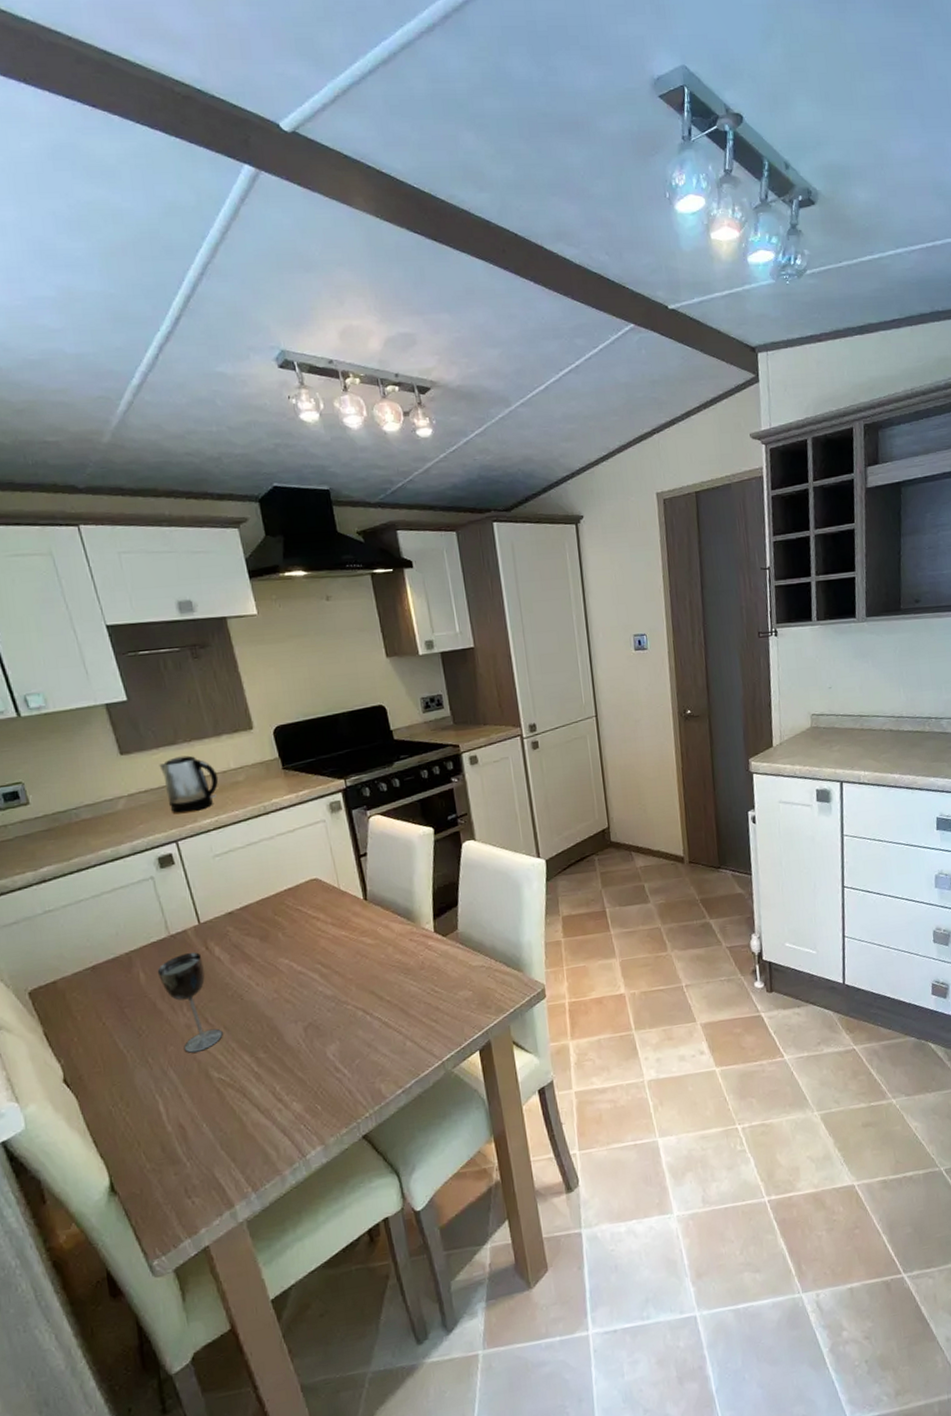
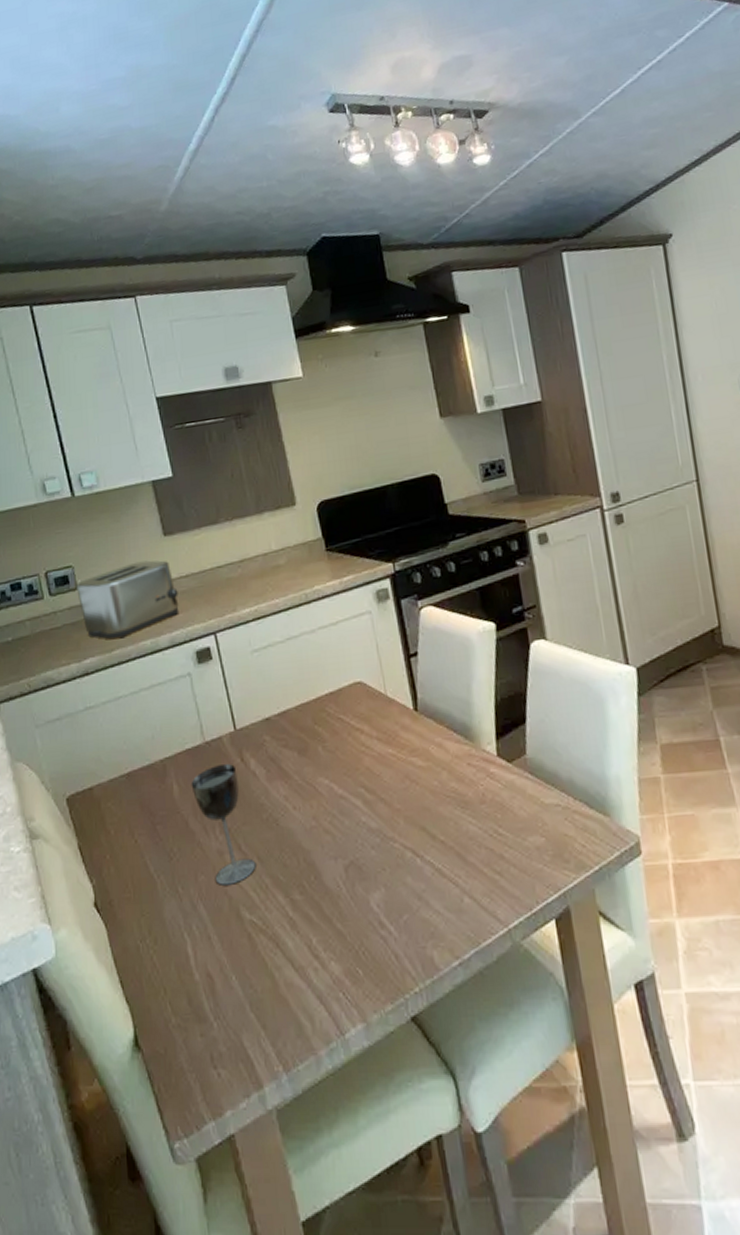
toaster: none [28,777,139,850] -> present [76,560,179,640]
kettle: present [159,755,219,814] -> none [200,536,260,602]

